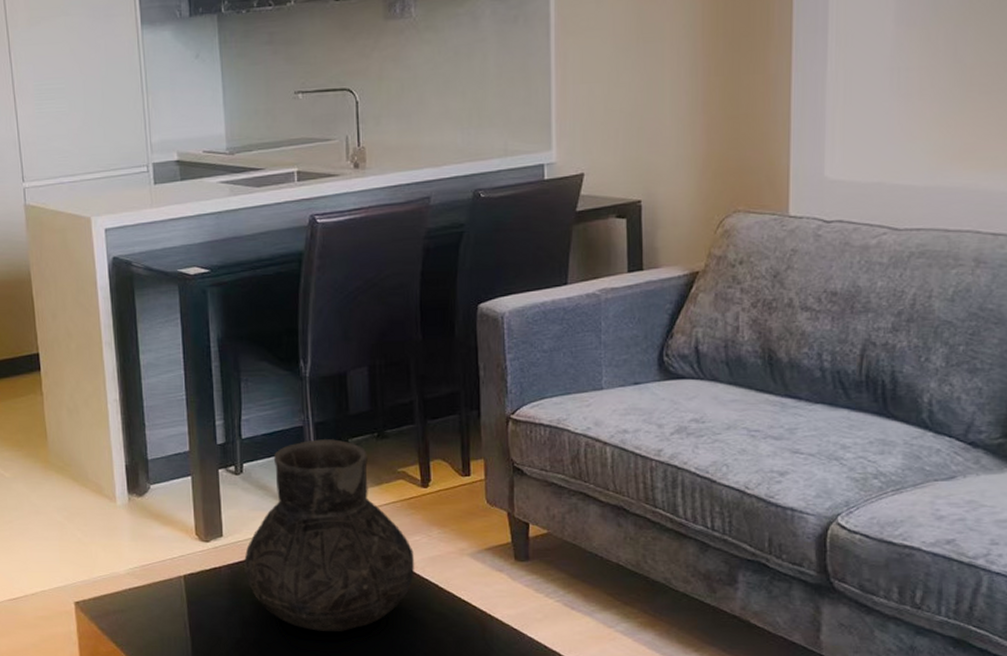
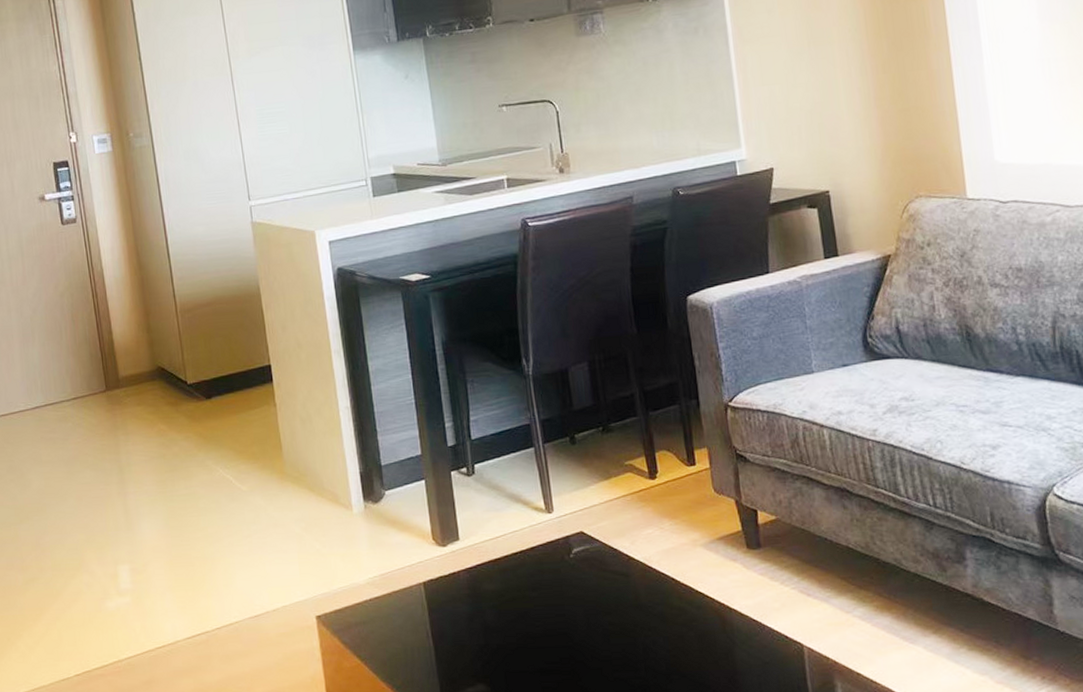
vase: present [244,439,414,631] -> none [482,435,650,633]

